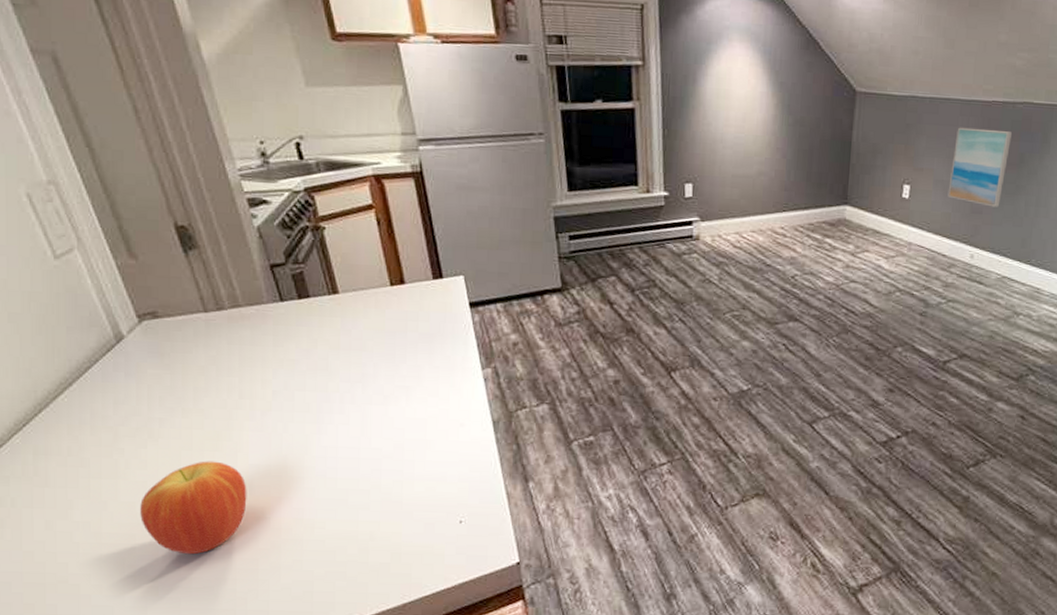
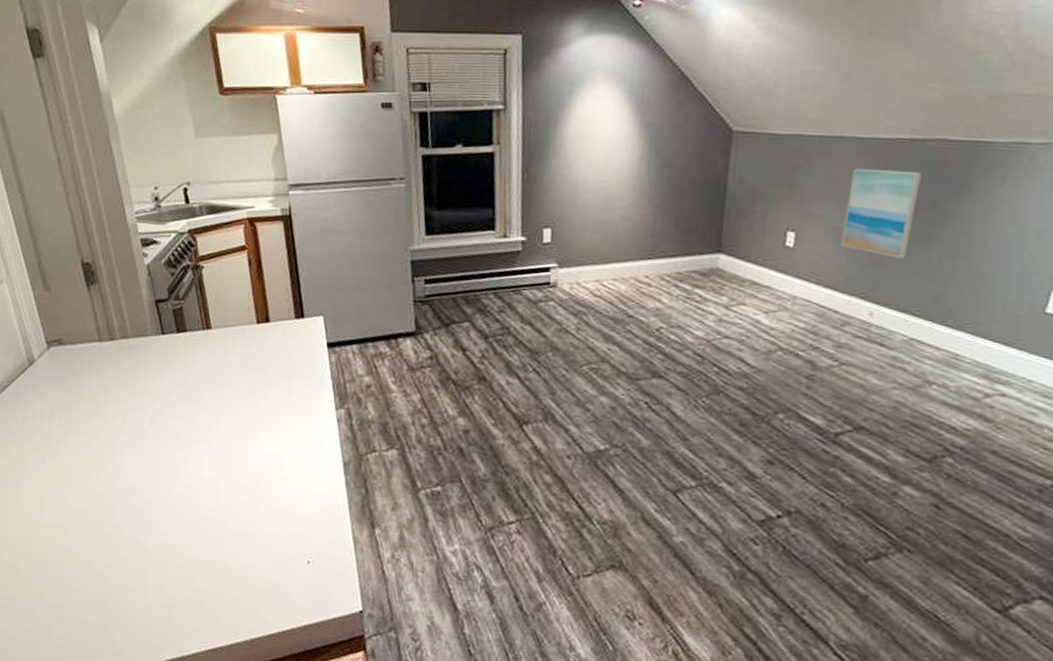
fruit: present [140,461,247,555] -> none [35,479,123,567]

